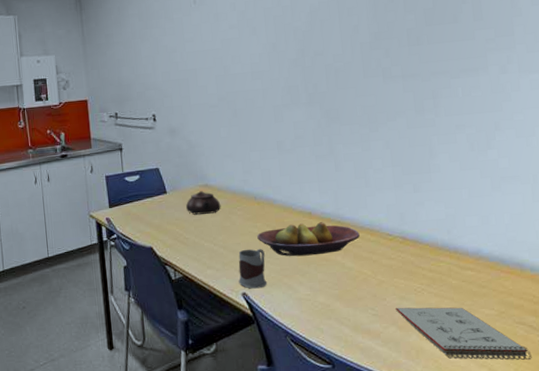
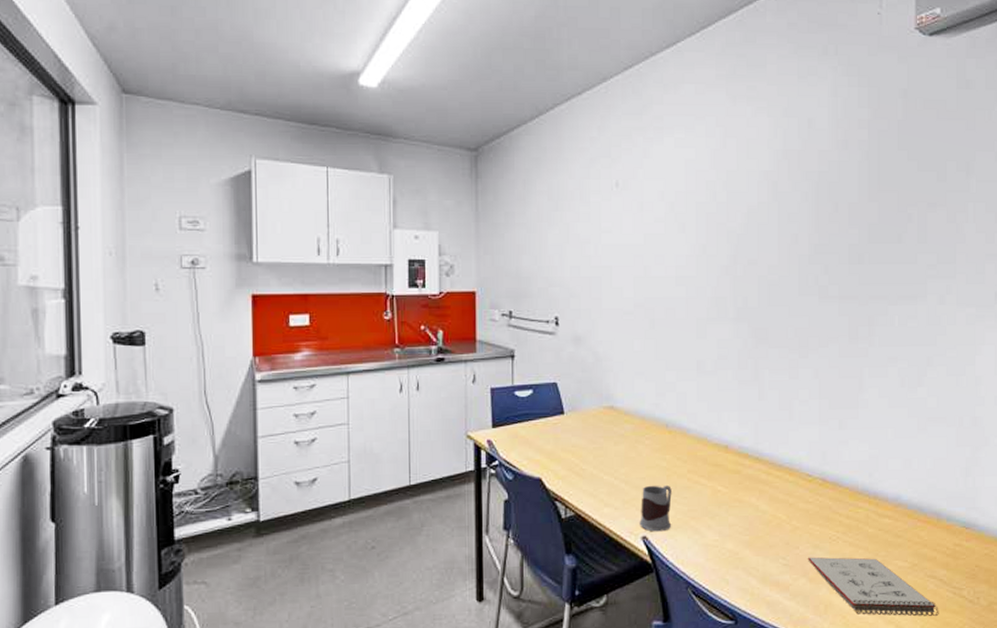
teapot: present [186,191,221,215] -> none [586,413,627,442]
fruit bowl: present [257,222,360,257] -> none [665,457,778,496]

